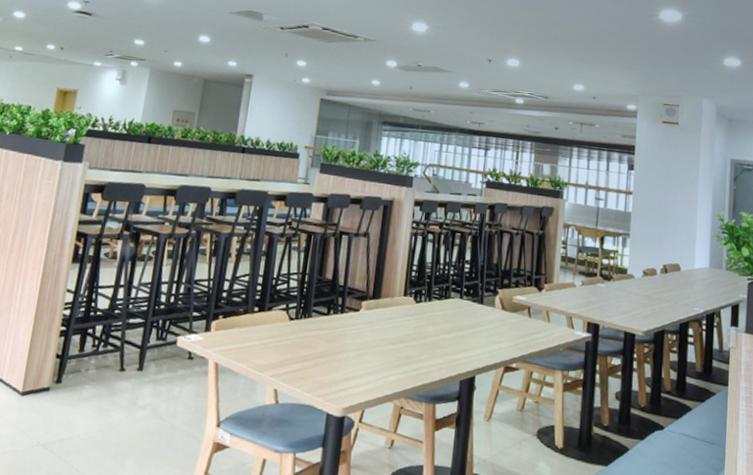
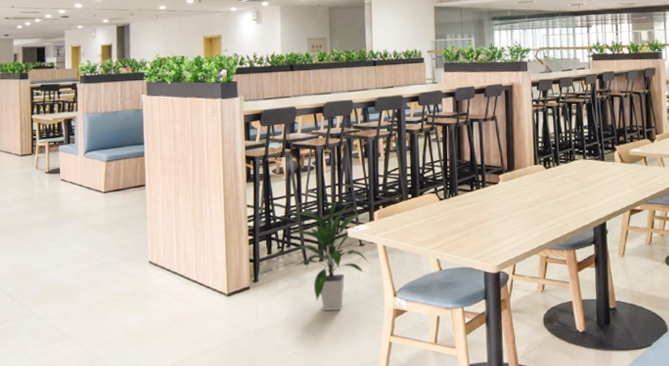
indoor plant: none [106,298,197,433] -> present [289,198,369,311]

